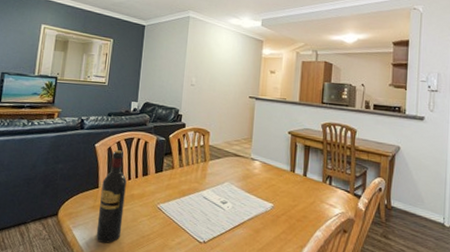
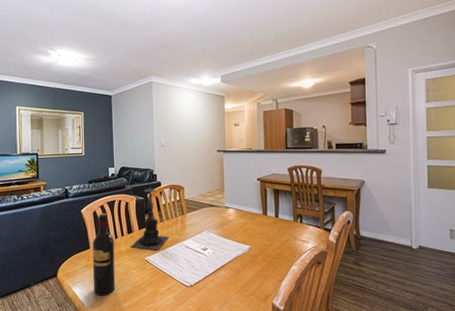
candle holder: none [144,122,187,199] -> present [130,182,169,251]

